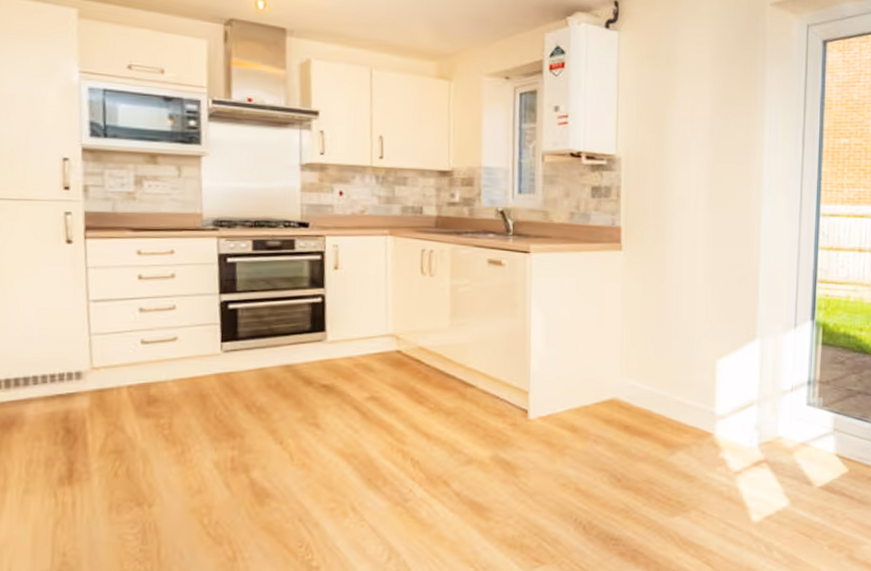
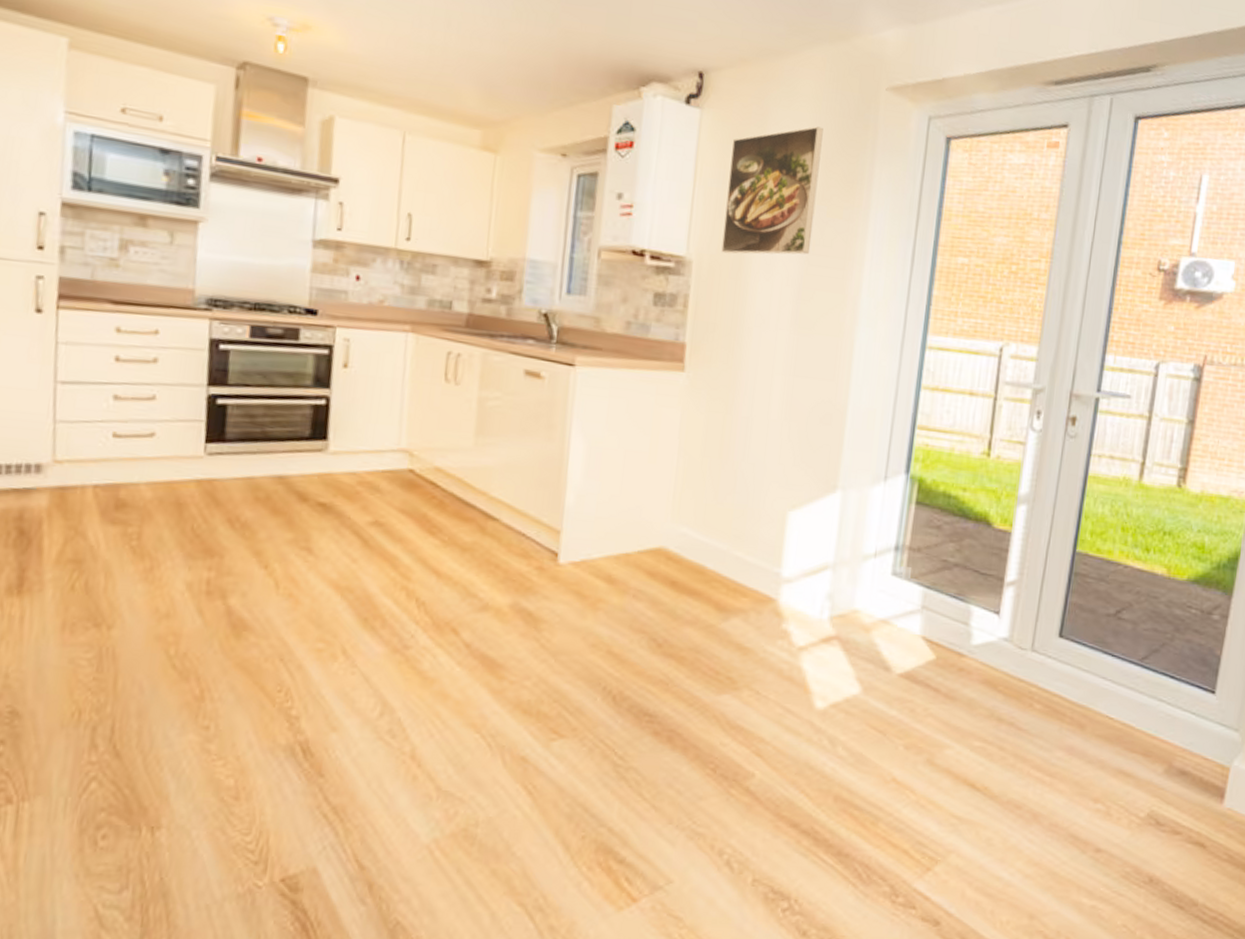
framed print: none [645,39,721,150] -> present [721,126,823,255]

